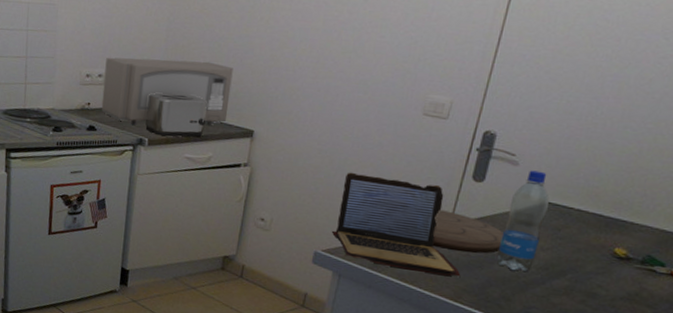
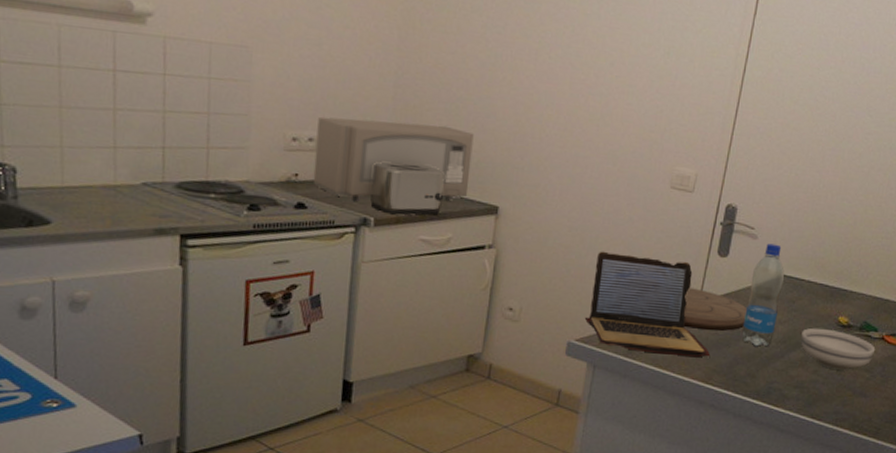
bowl: none [566,257,662,303] -> present [801,327,876,370]

